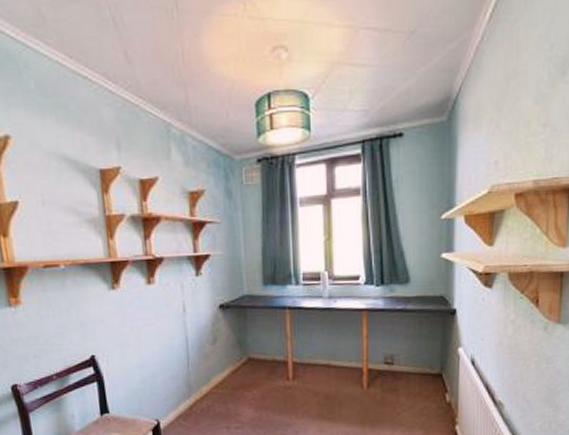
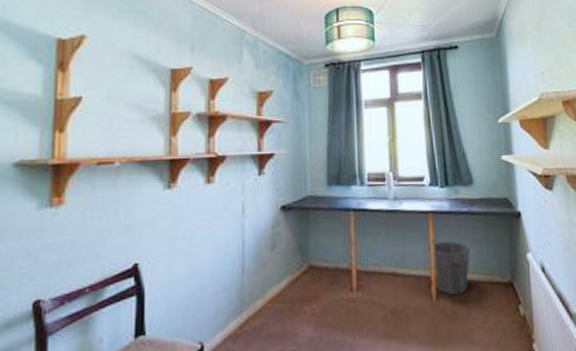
waste bin: none [361,336,402,383] -> present [427,240,470,294]

